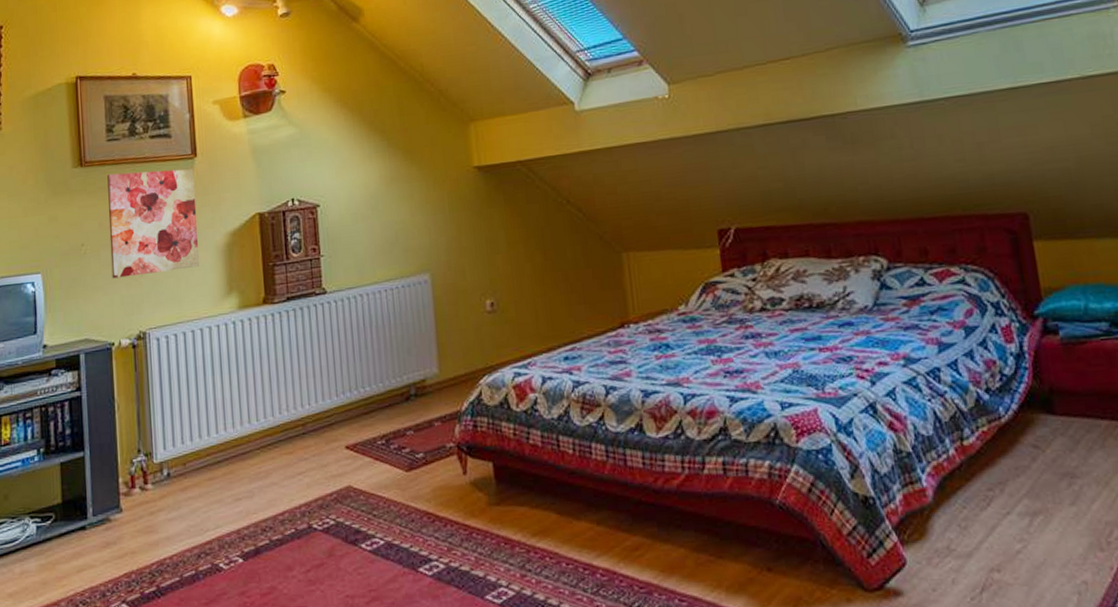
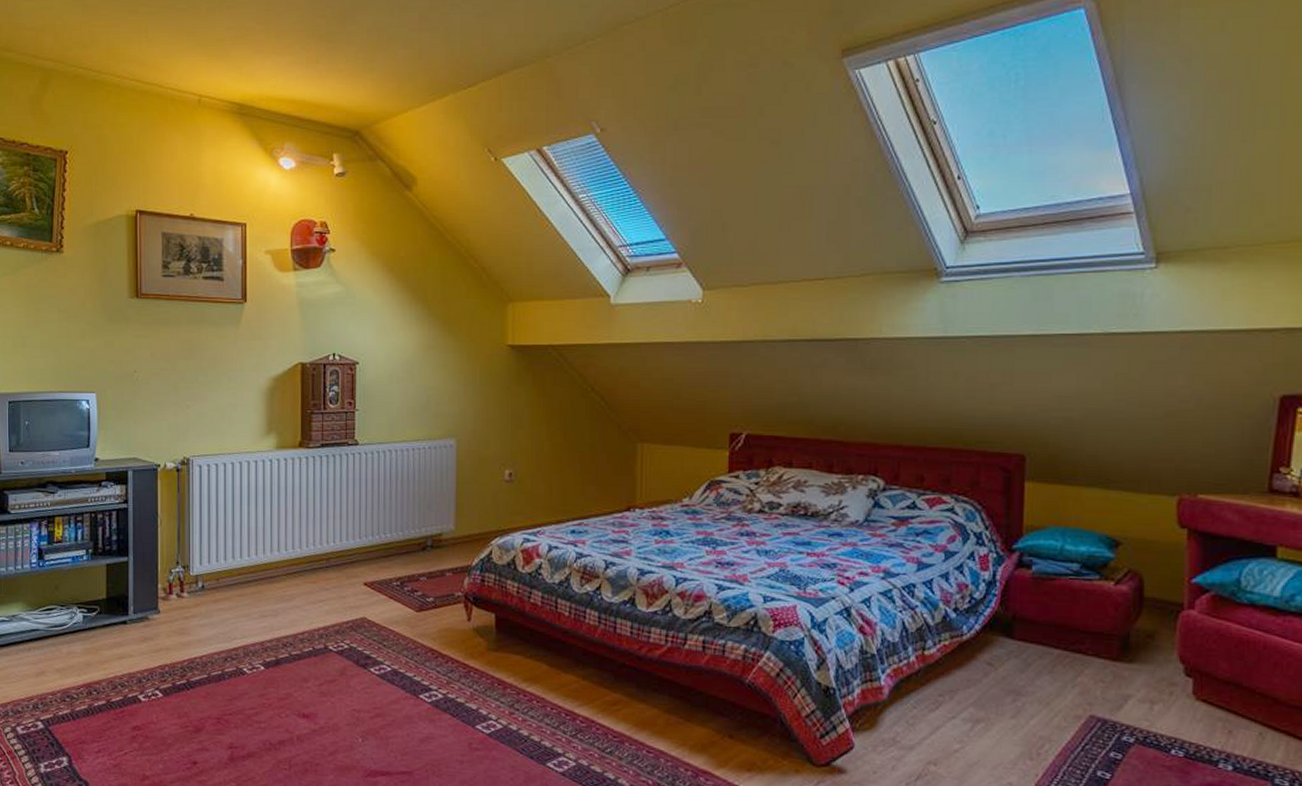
wall art: present [107,169,199,279] -> none [160,308,243,407]

